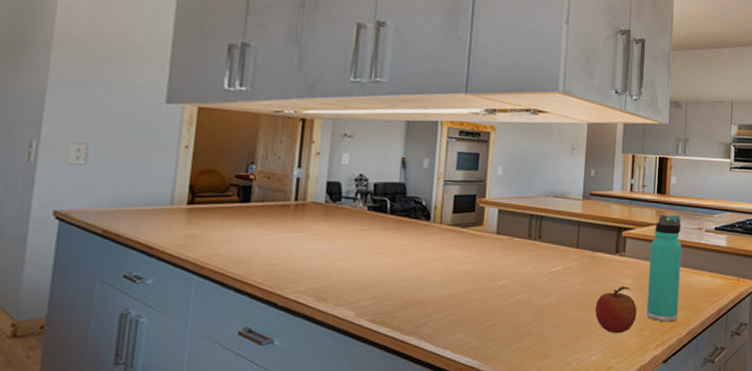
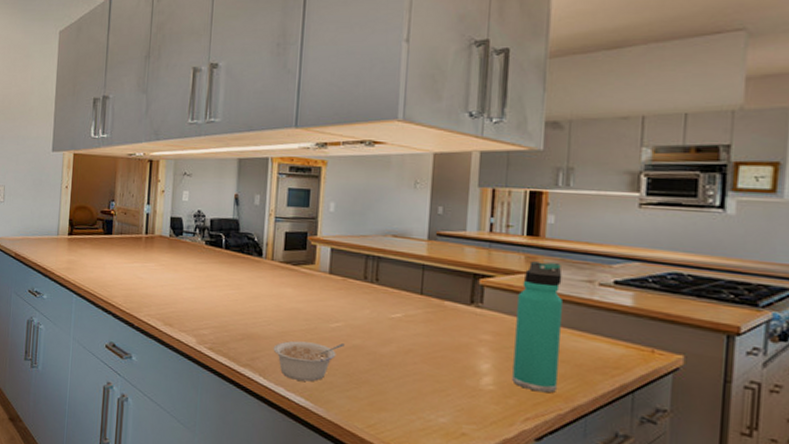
legume: none [440,300,510,341] -> present [273,340,345,382]
fruit: present [595,286,637,334] -> none [443,342,499,397]

